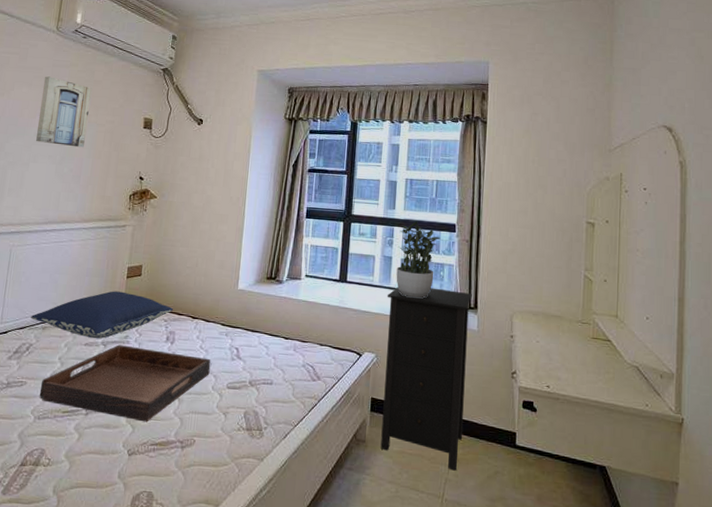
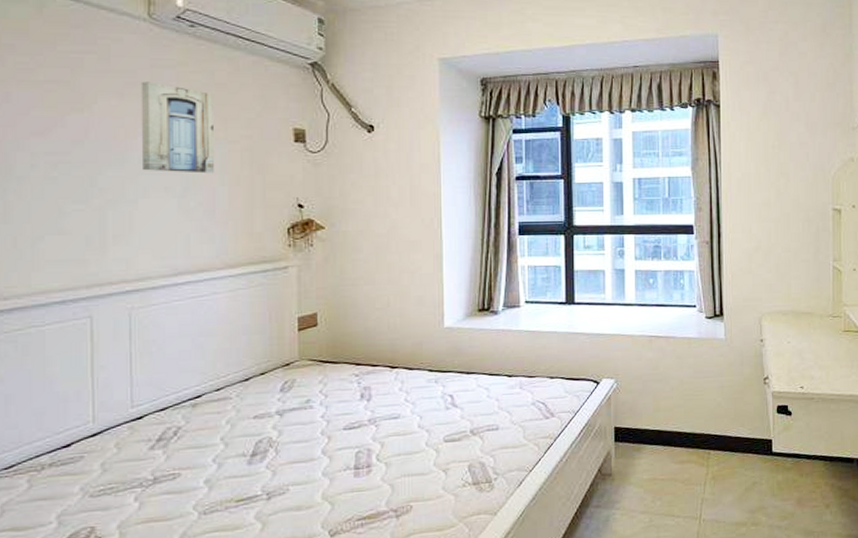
pillow: present [30,291,173,339] -> none [172,348,364,409]
serving tray: present [39,344,211,422] -> none [200,411,421,496]
cabinet: present [380,287,472,471] -> none [622,298,717,489]
potted plant: present [396,221,441,298] -> none [630,226,678,312]

